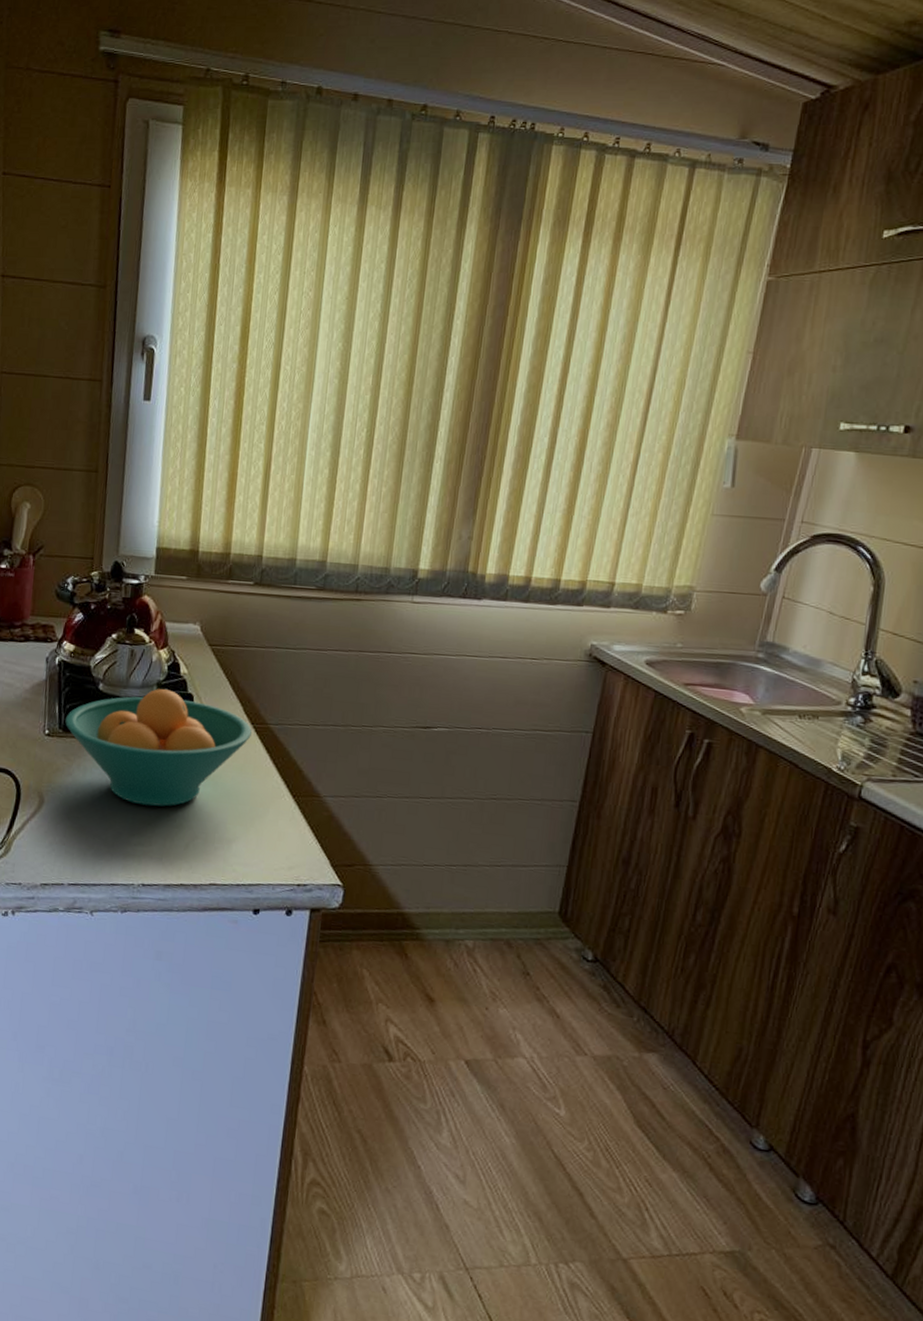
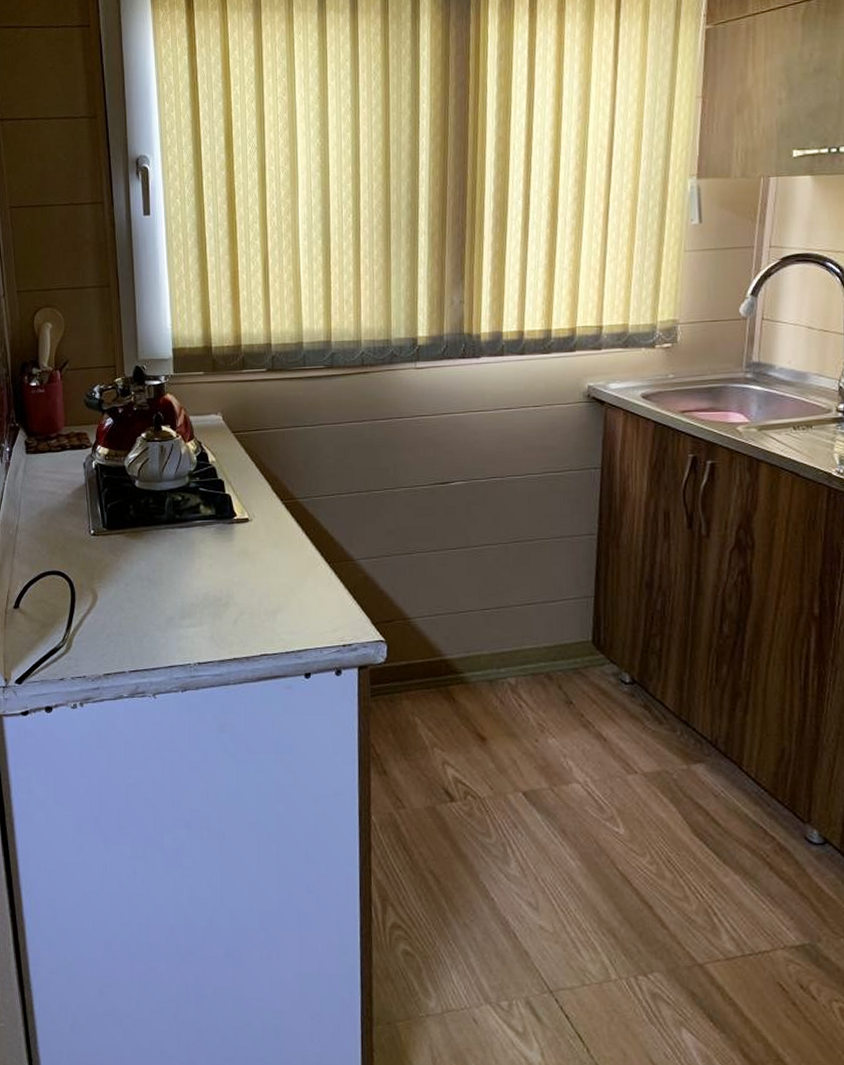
fruit bowl: present [65,689,252,807] -> none [108,479,282,589]

